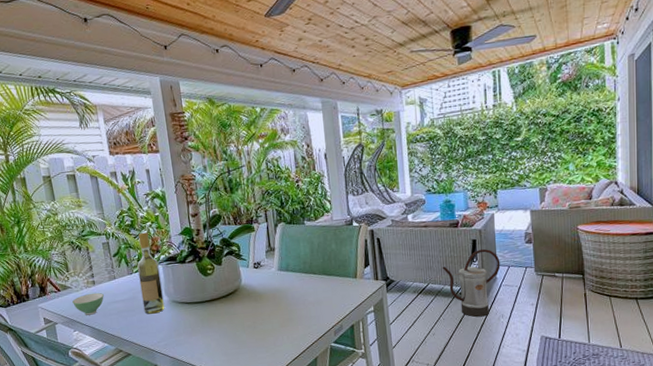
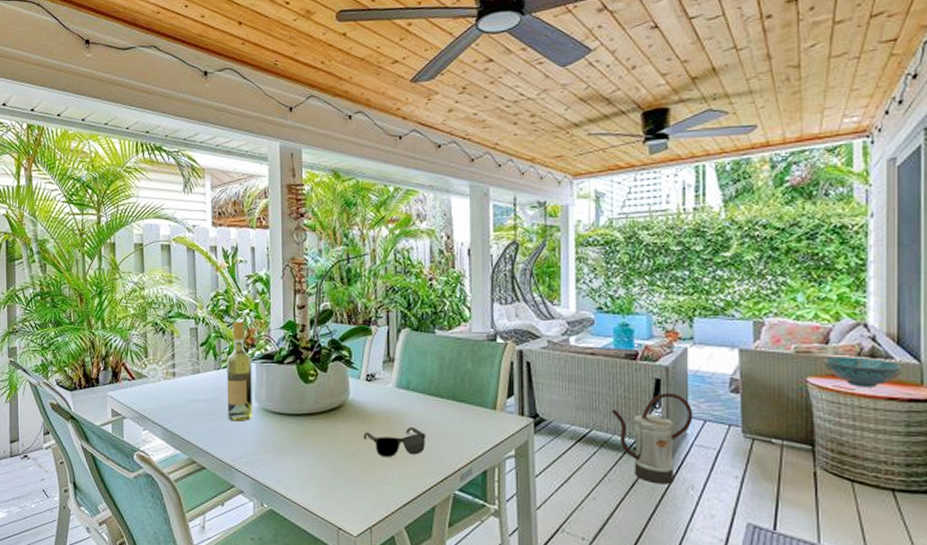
bowl: present [72,292,104,315] -> none [147,386,183,413]
sunglasses: none [256,299,306,326] -> present [363,426,426,458]
decorative bowl: none [588,206,642,229] -> present [822,357,904,388]

